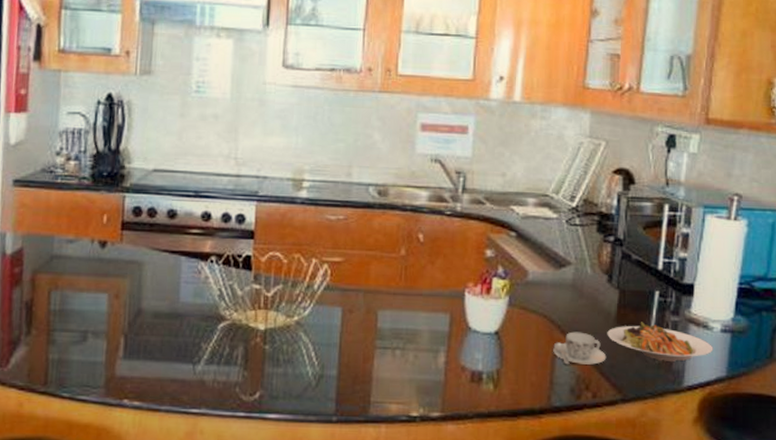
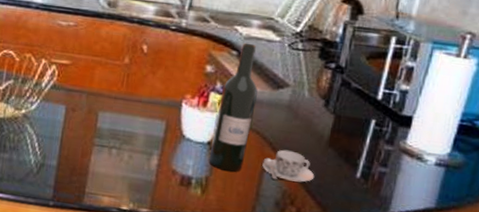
wine bottle: none [498,222,540,361] -> present [209,42,258,172]
salad: present [607,322,714,363] -> none [317,147,425,189]

